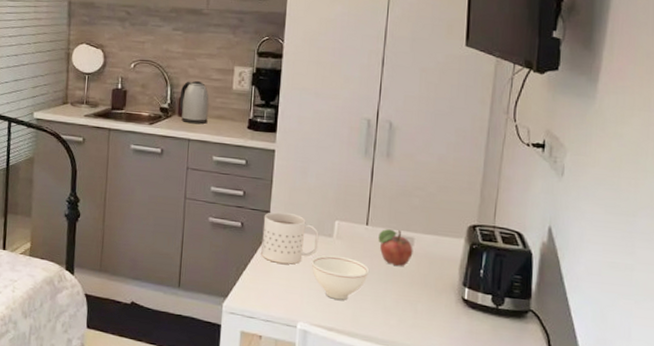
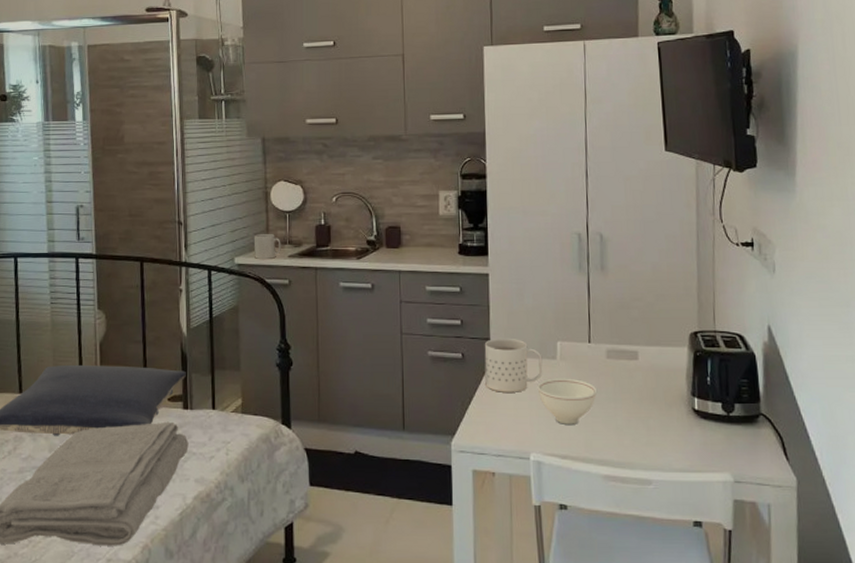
mug: none [52,92,79,117] -> present [253,233,281,260]
kettle: present [179,81,209,125] -> none [386,210,417,255]
fruit: present [378,229,413,266] -> none [602,345,639,382]

